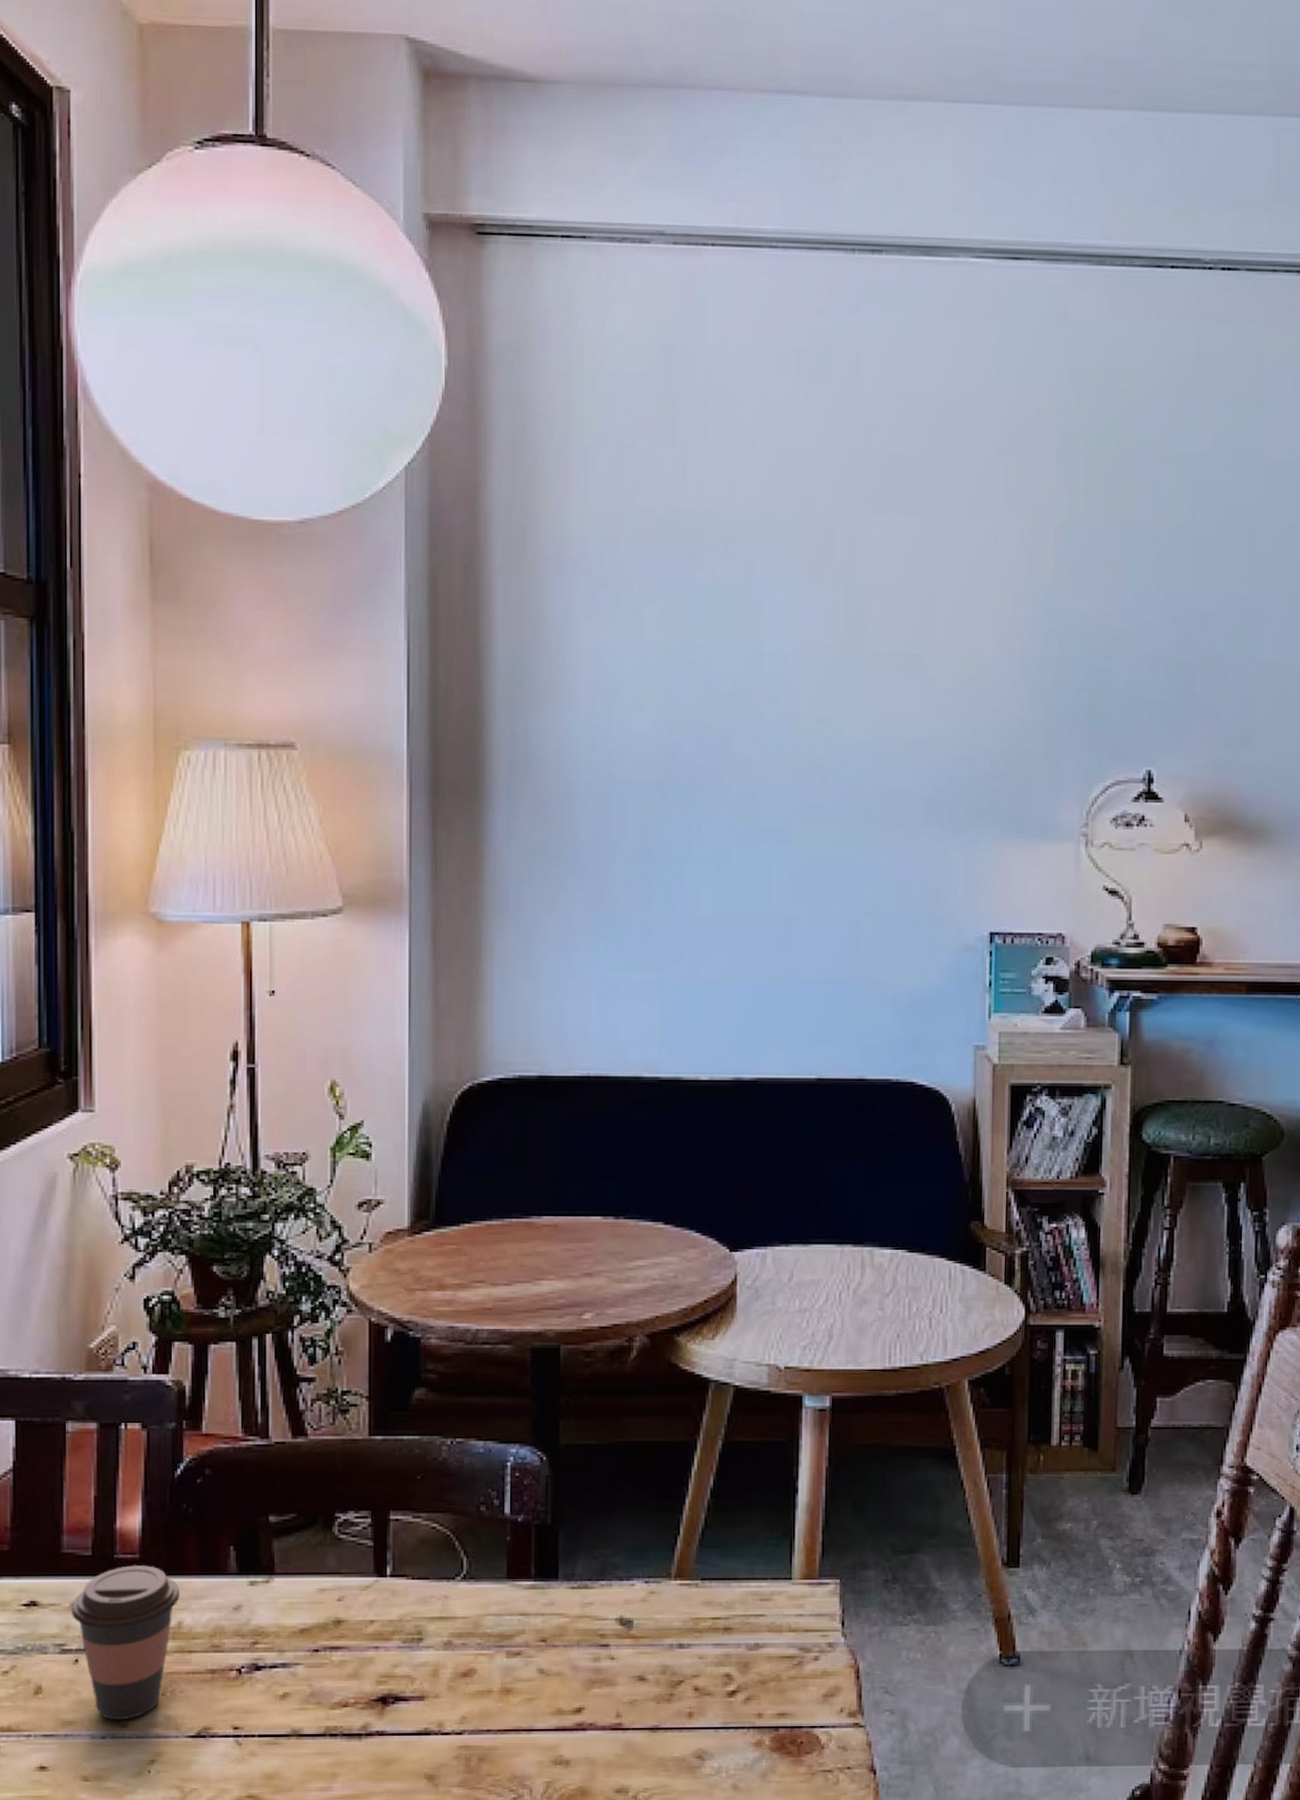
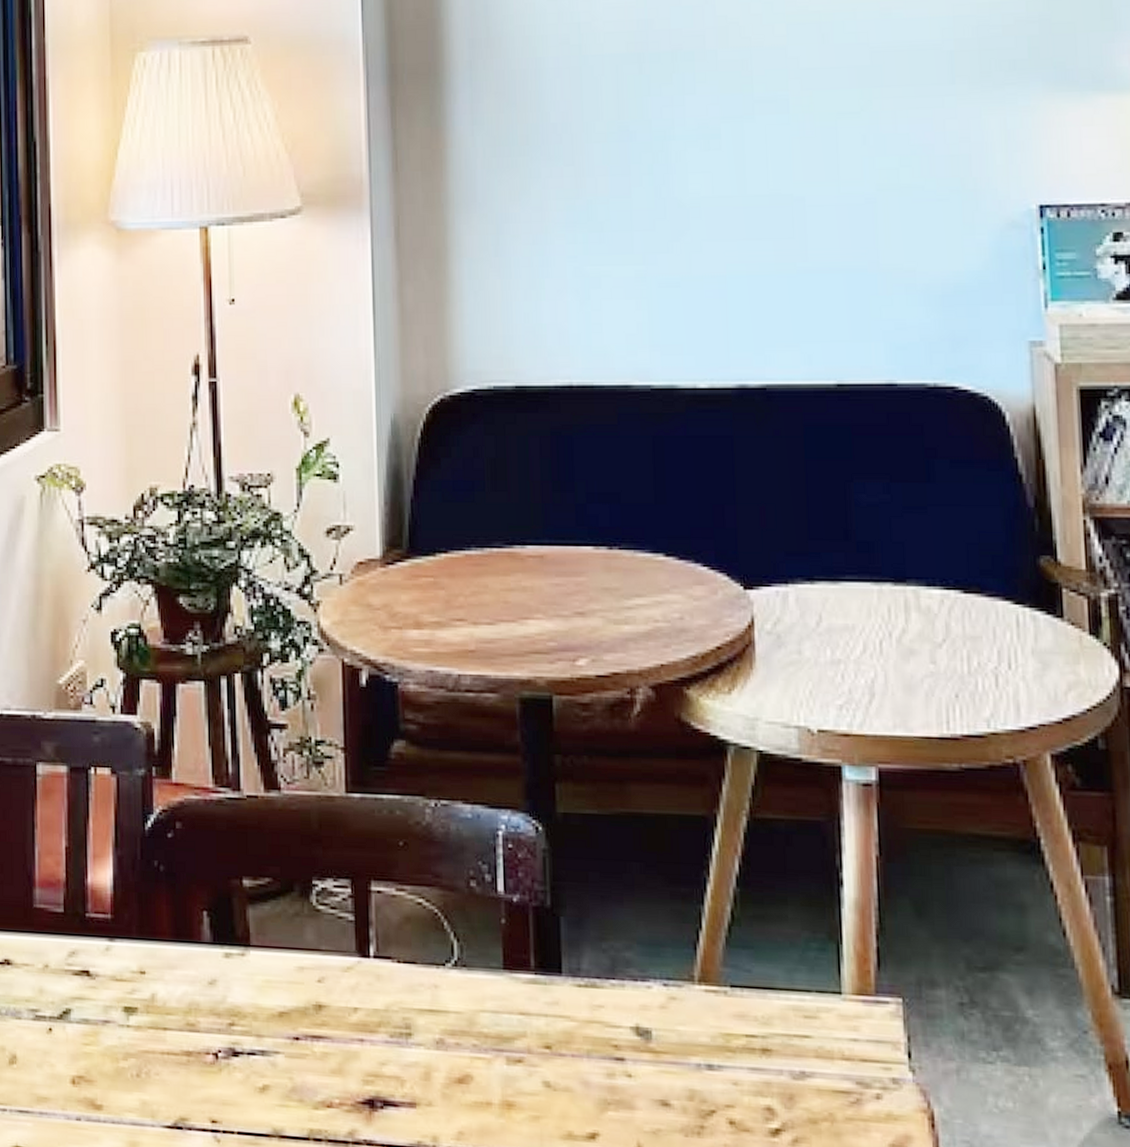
coffee cup: present [70,1564,181,1721] -> none [44,925,154,1102]

